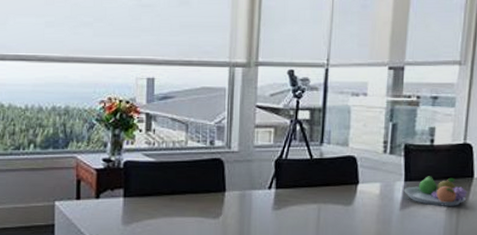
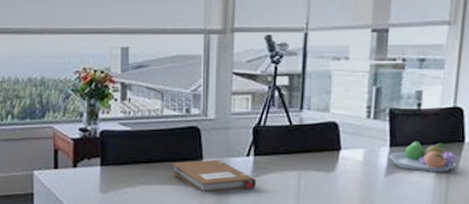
notebook: none [195,191,278,225] -> present [172,159,257,193]

